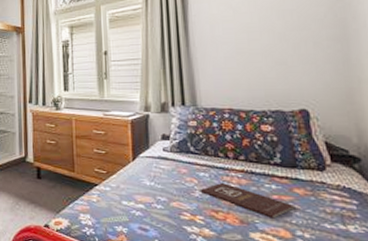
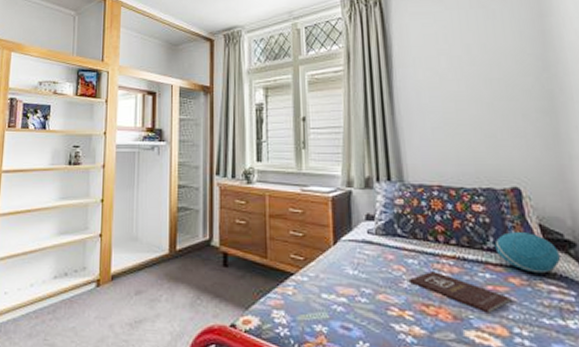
cushion: none [281,149,344,185] -> present [495,232,560,274]

